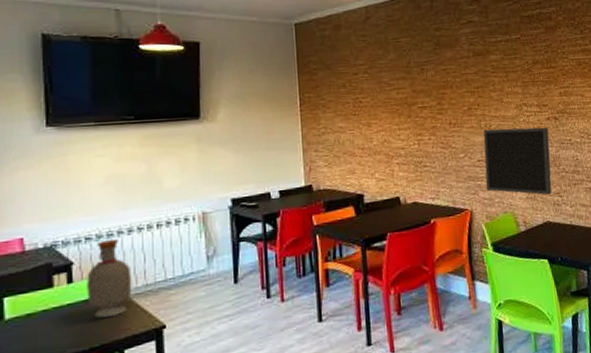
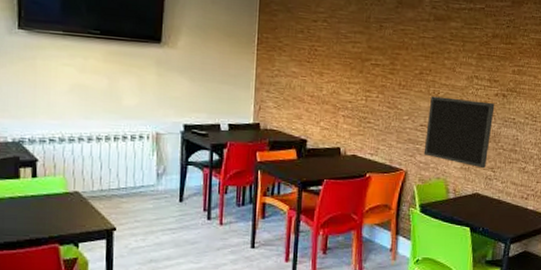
bottle: present [87,238,132,318] -> none [48,143,89,212]

